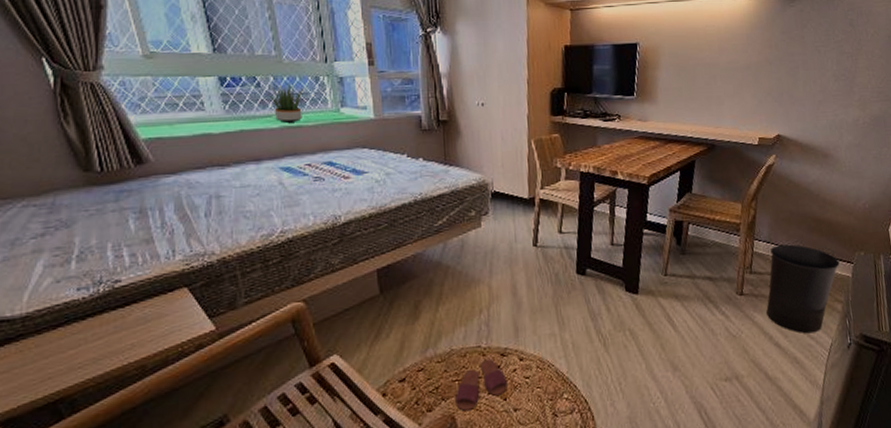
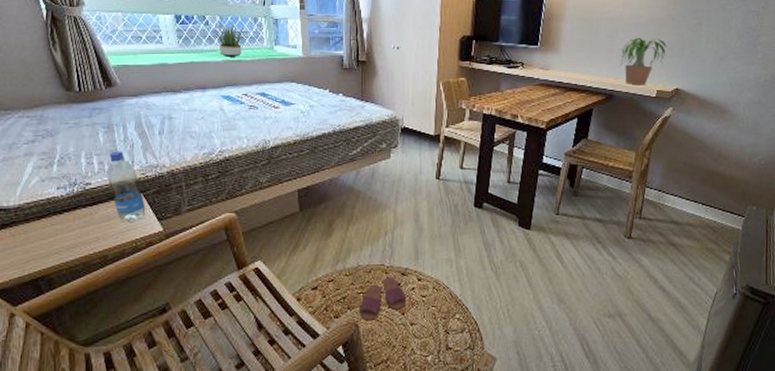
bottle: none [141,239,193,323] -> present [106,151,146,222]
potted plant: none [719,83,768,133] -> present [619,37,668,85]
waste bin: present [766,244,840,334] -> none [653,194,731,281]

